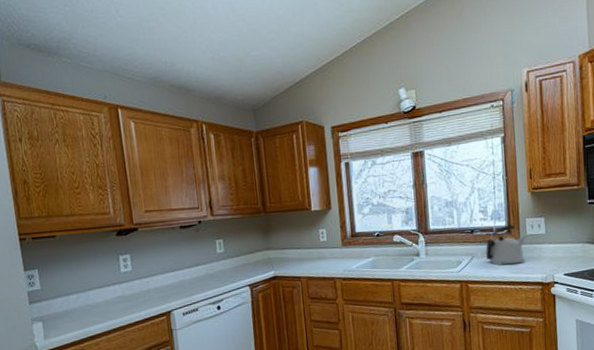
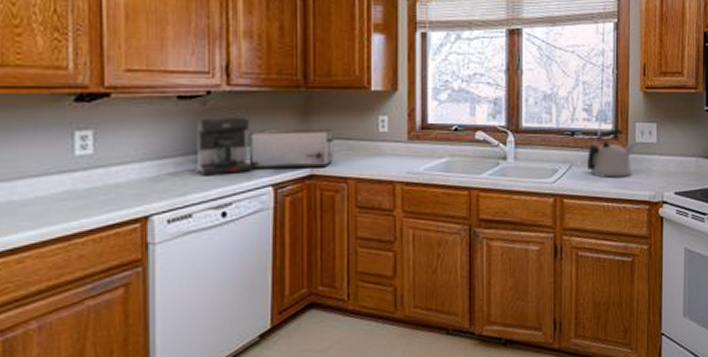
coffee maker: none [193,237,234,282] -> present [195,115,252,176]
toaster: none [229,241,290,275] -> present [249,128,334,170]

